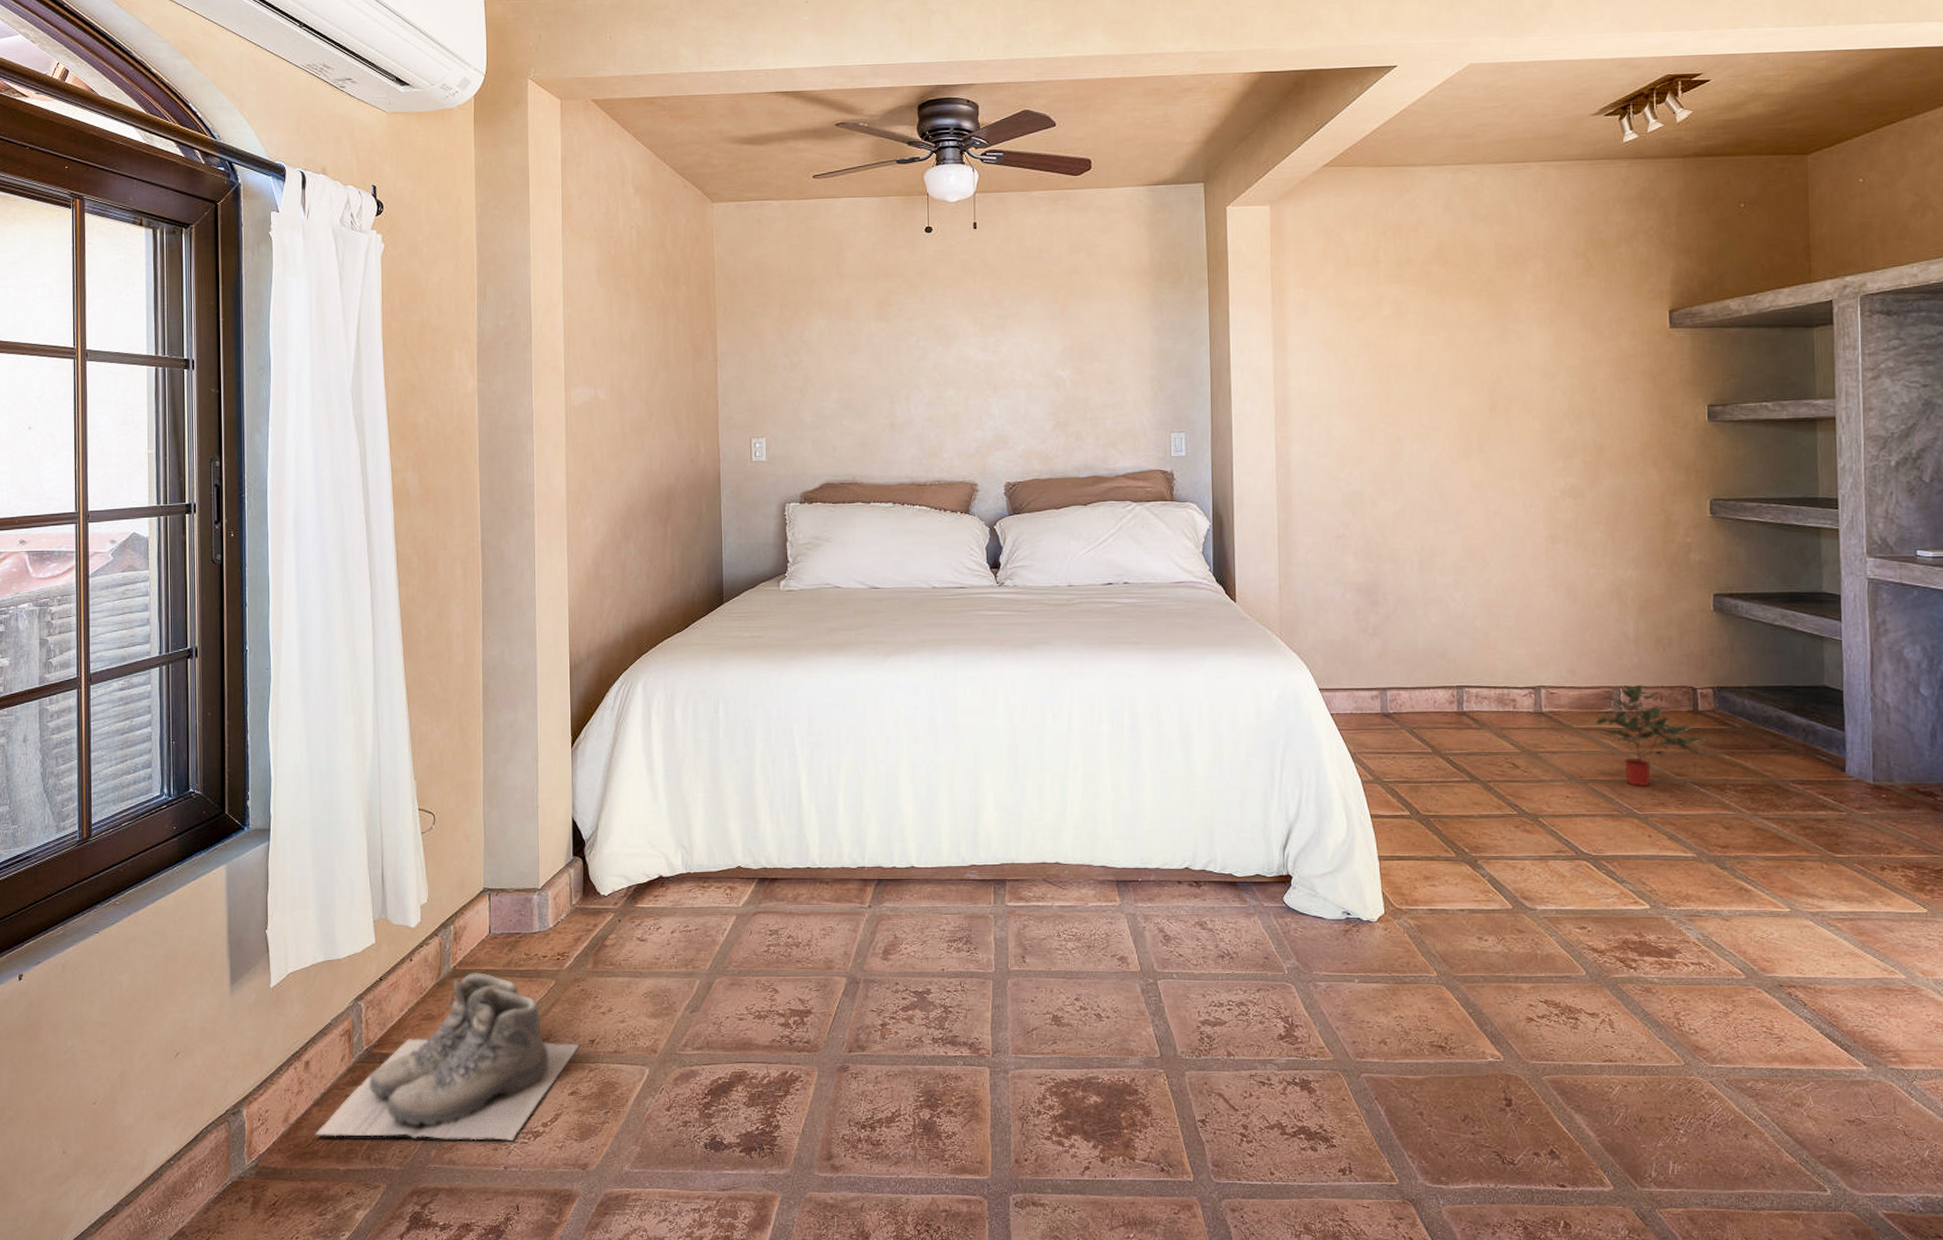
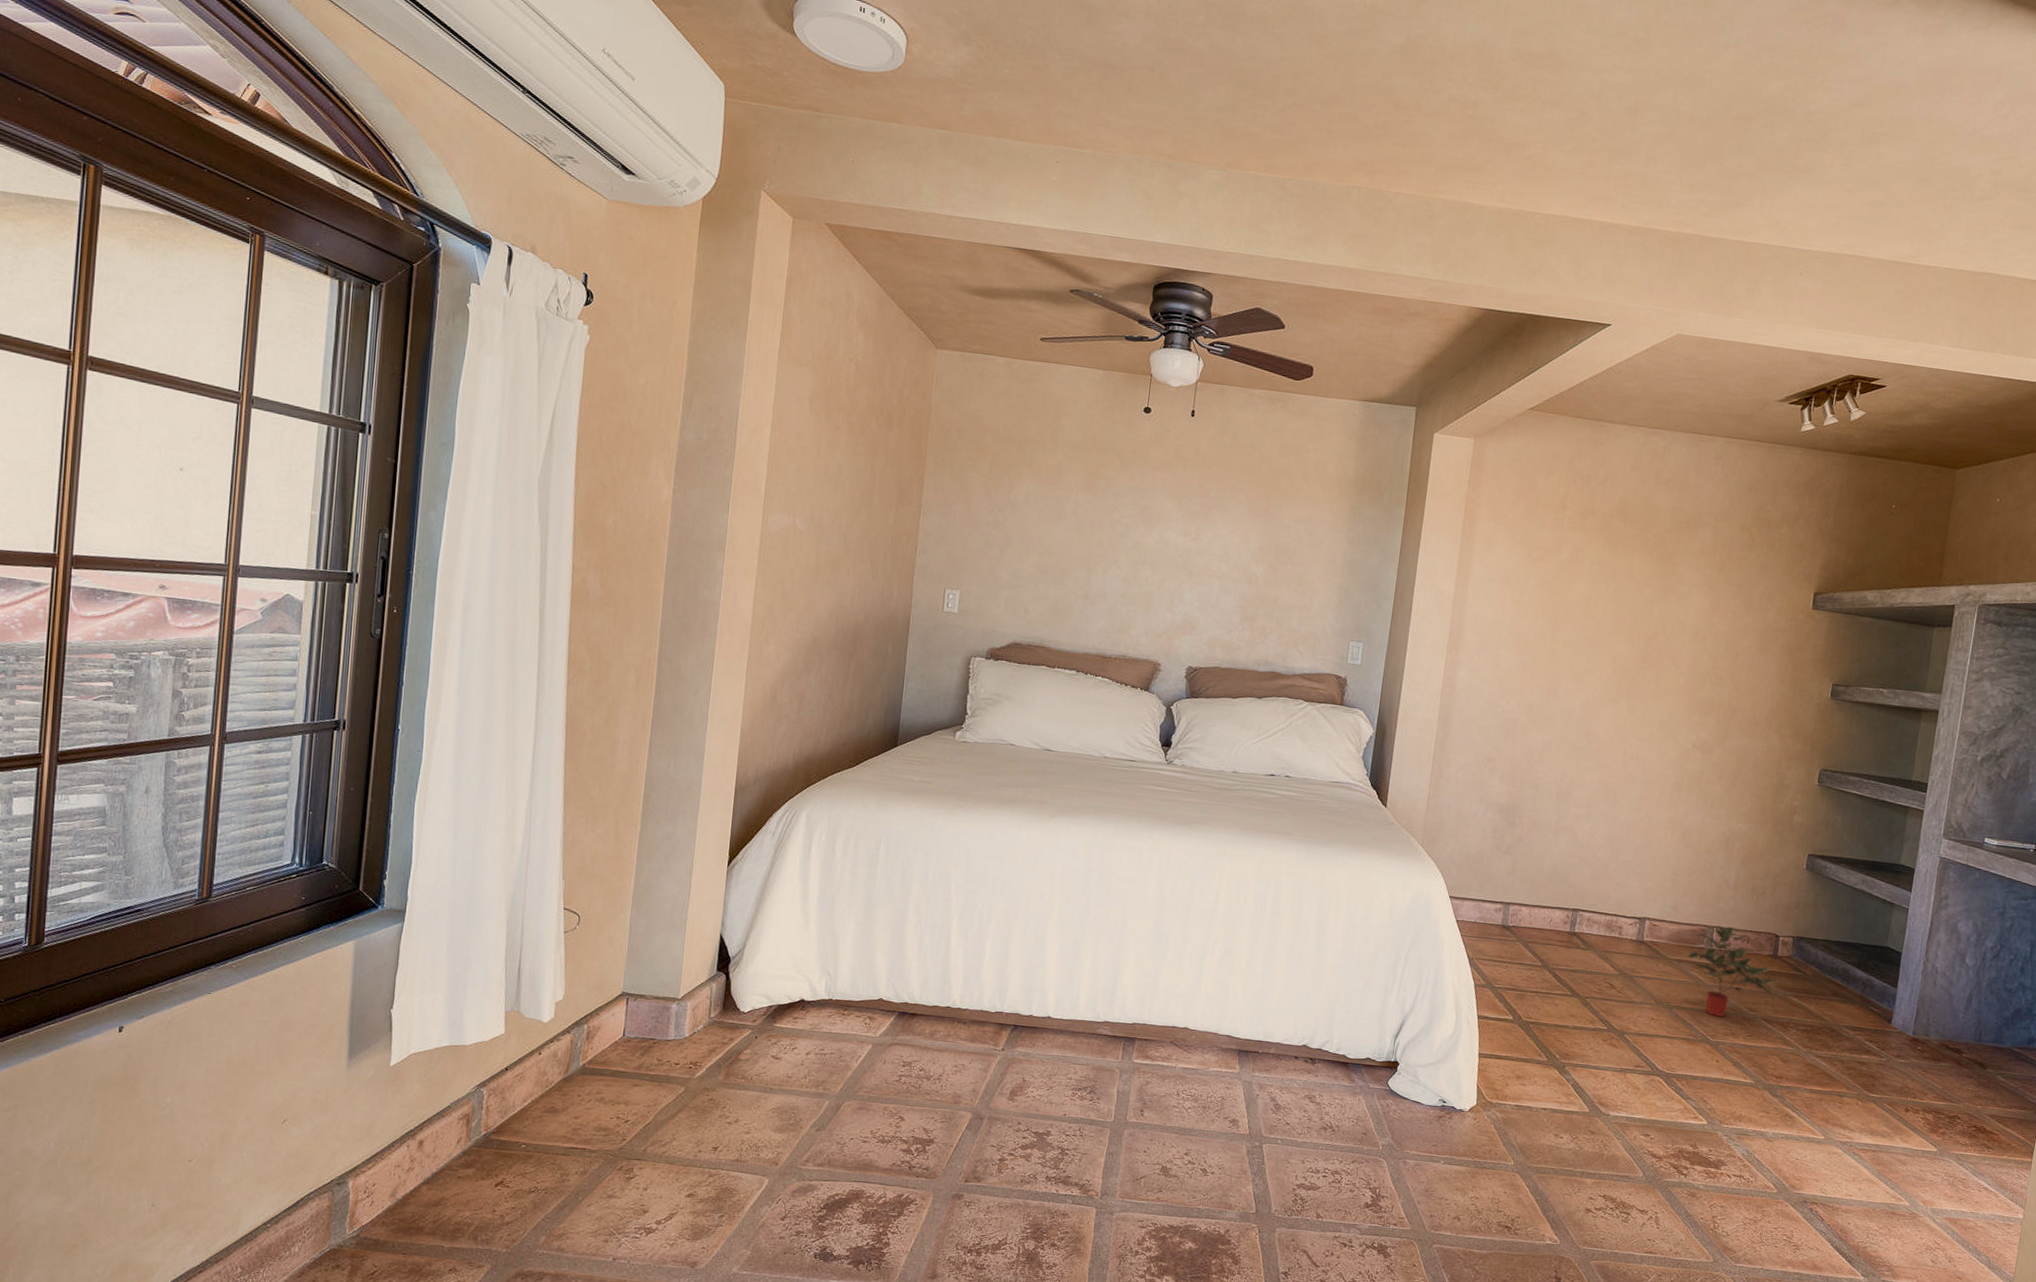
boots: present [314,972,580,1142] -> none [421,1072,703,1235]

